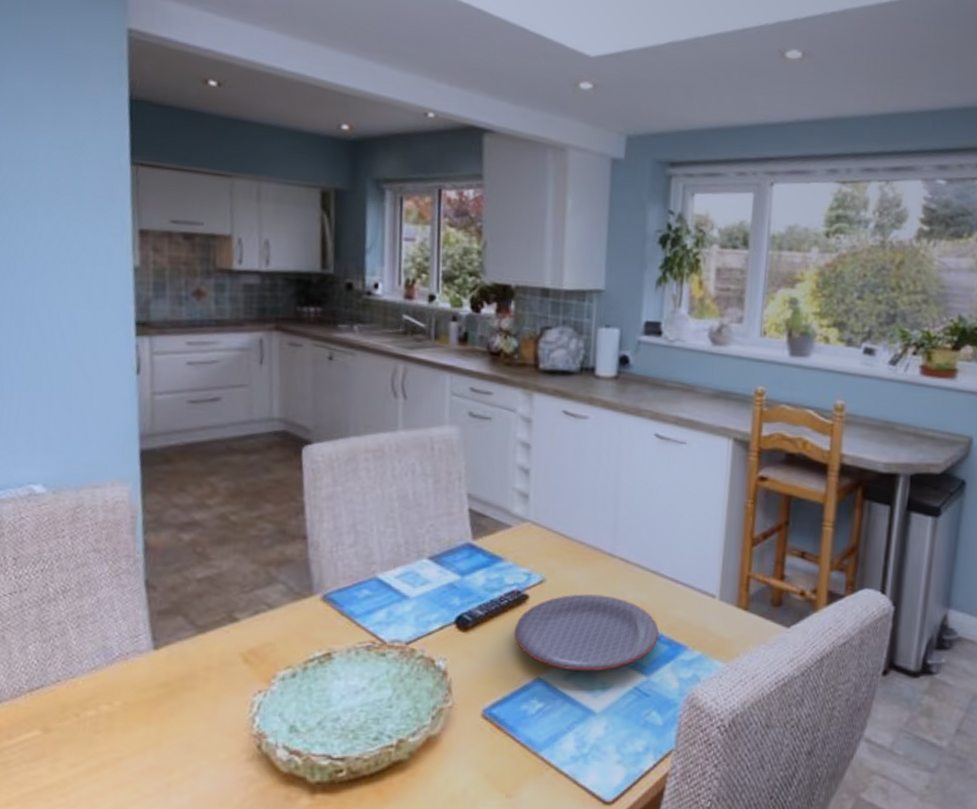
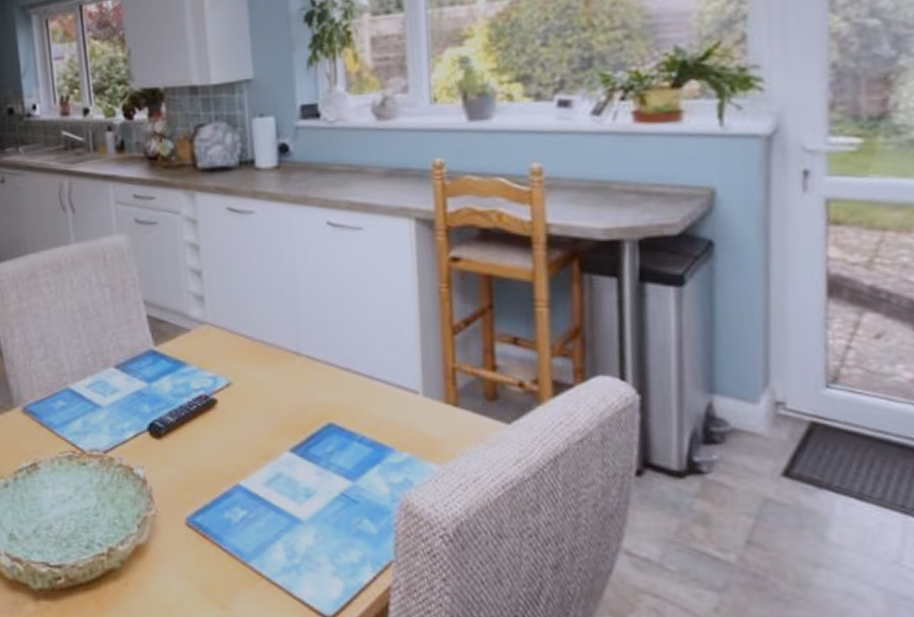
plate: present [514,594,659,672] -> none [207,396,361,478]

